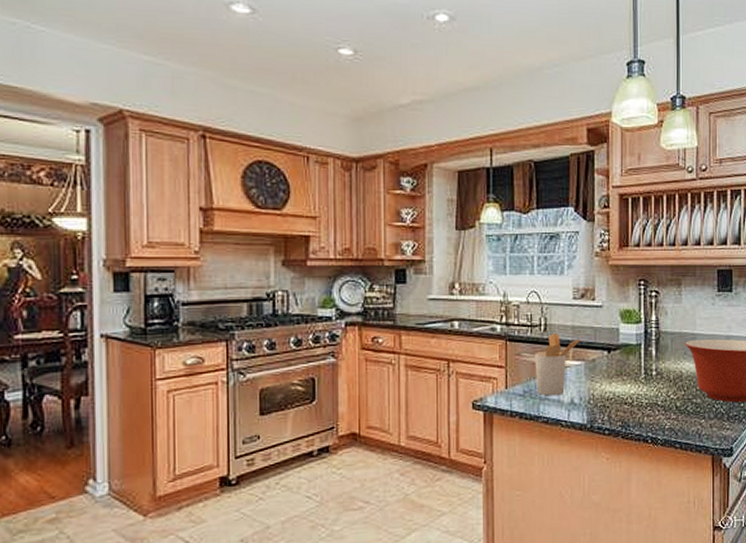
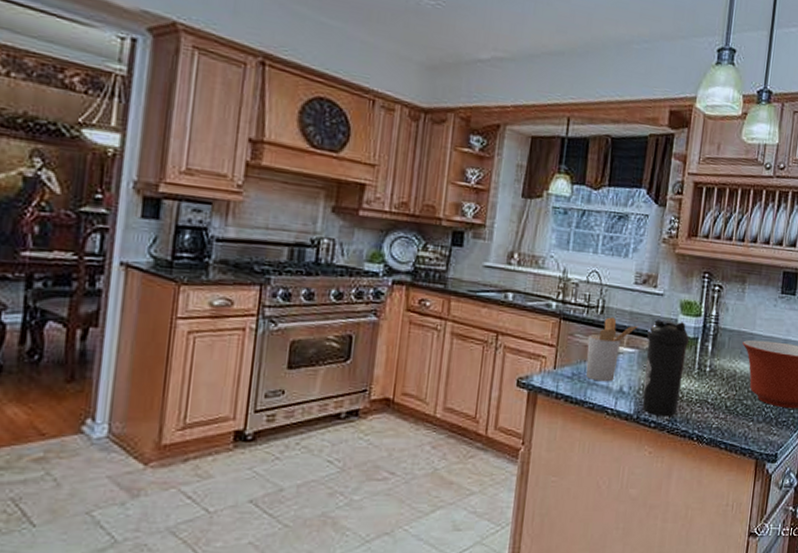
water bottle: none [591,329,632,423] -> present [642,318,689,417]

